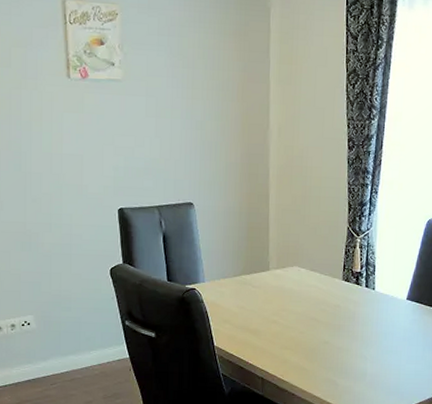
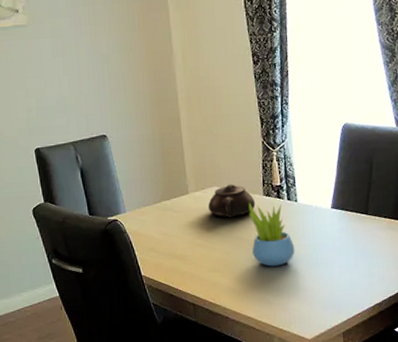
teapot: none [287,265,334,299] -> present [208,184,256,218]
succulent plant: none [325,285,367,350] -> present [248,202,295,267]

